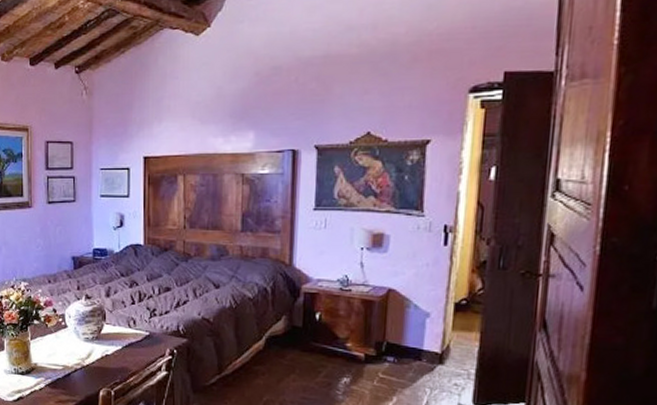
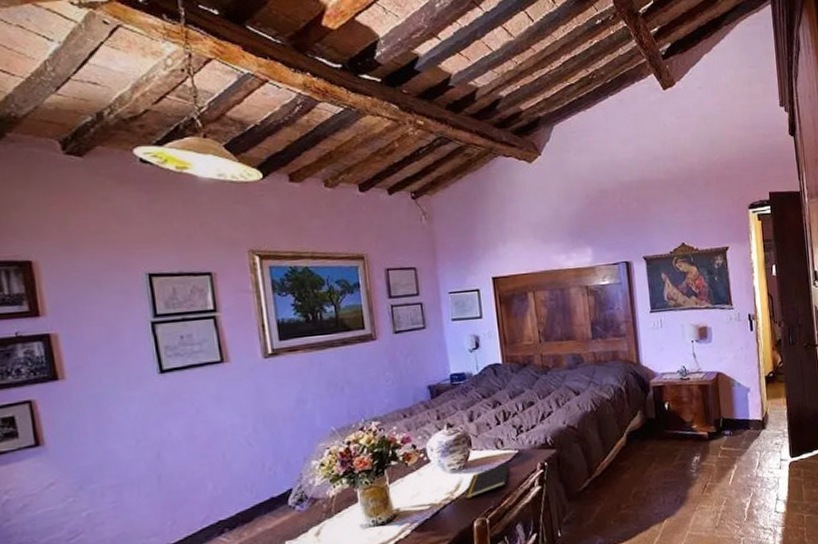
notepad: none [95,342,139,368] -> present [465,462,510,499]

